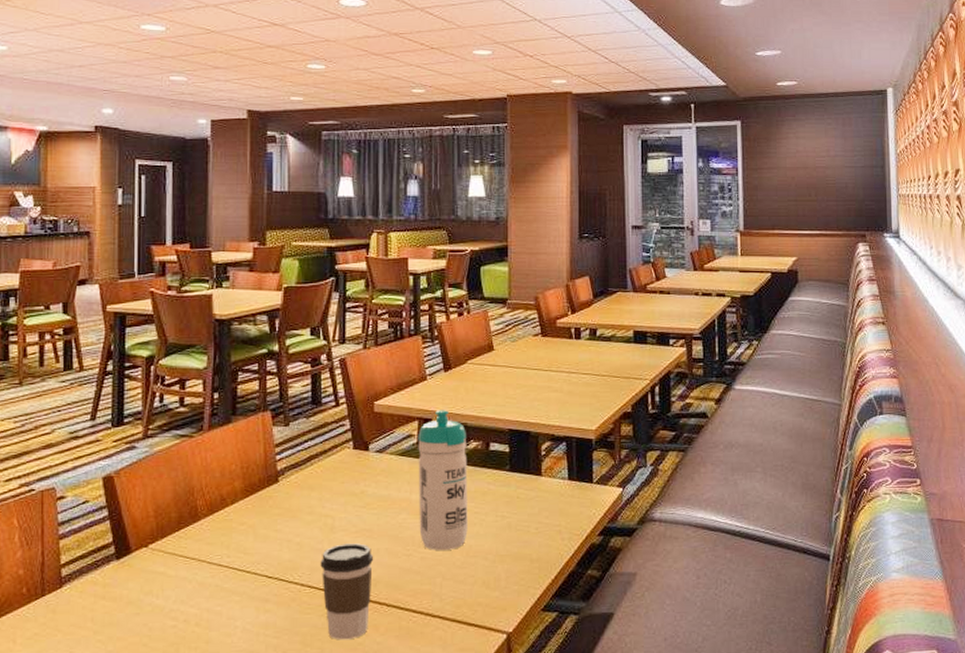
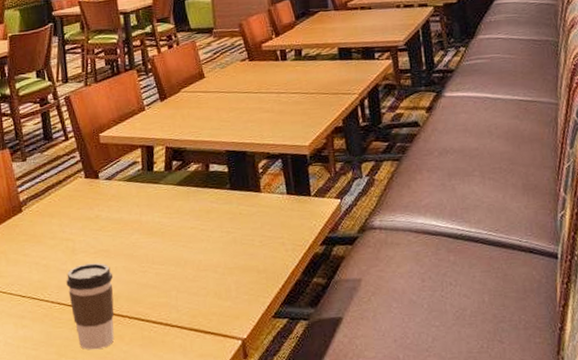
water bottle: present [418,410,468,550] -> none [142,137,196,266]

